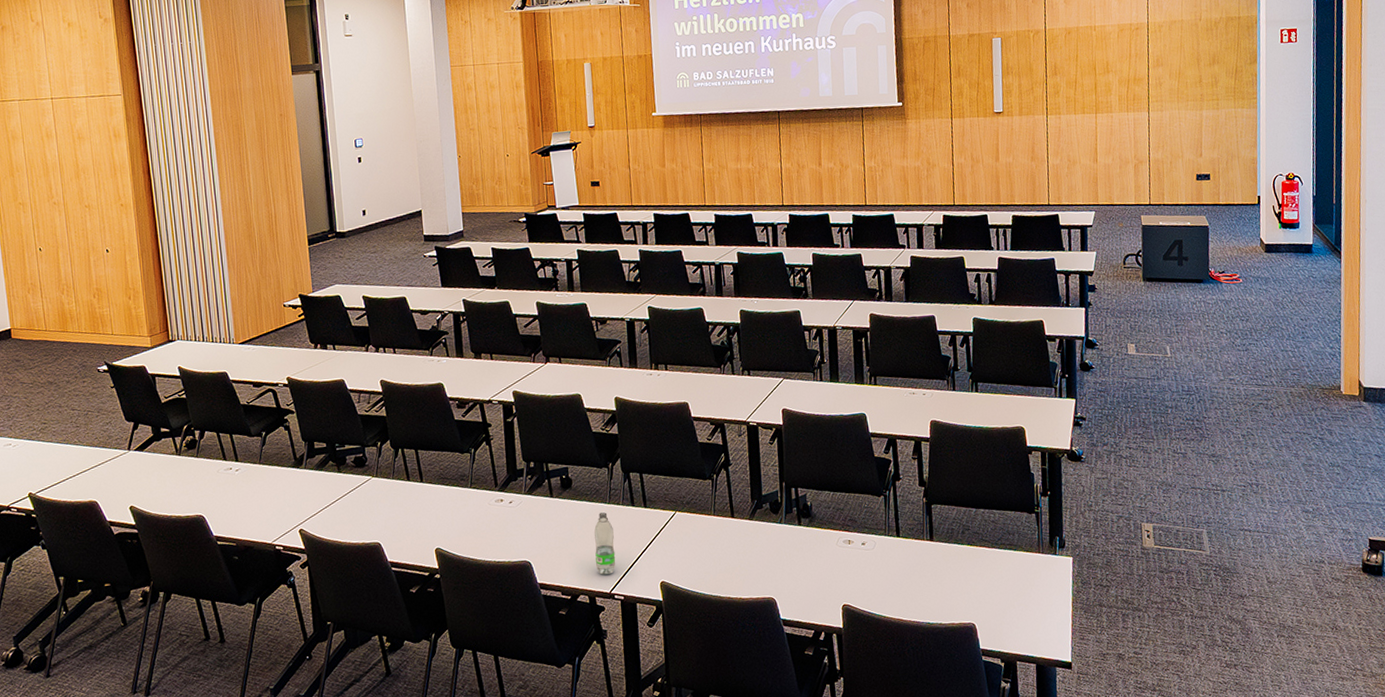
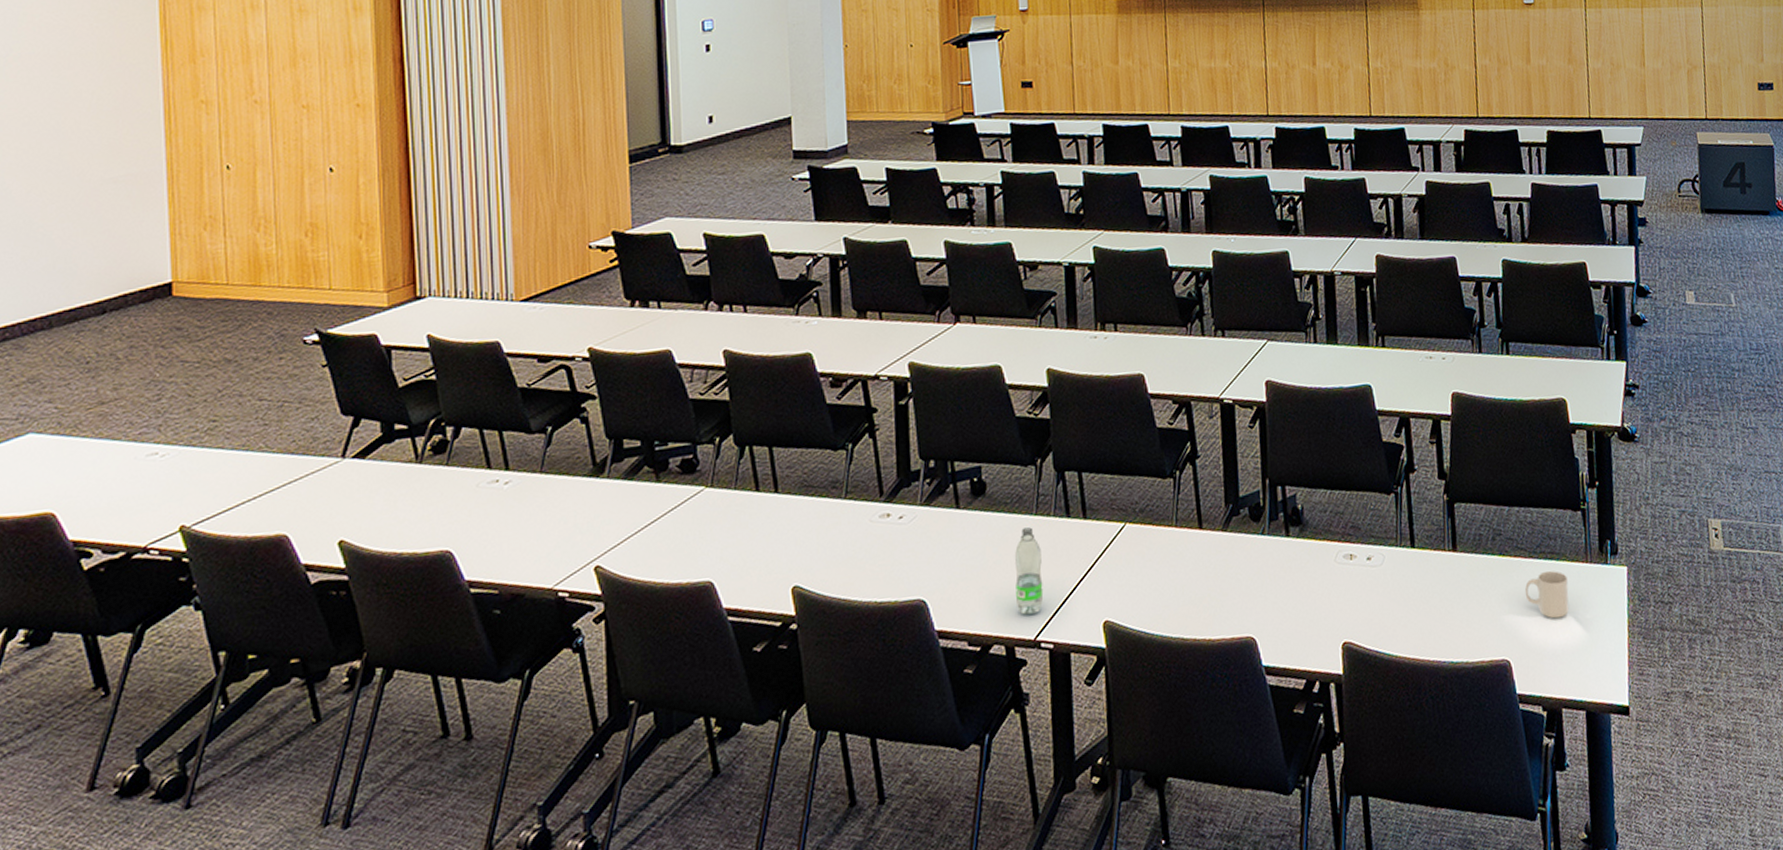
cup: none [988,558,1024,594] -> present [1524,570,1569,619]

